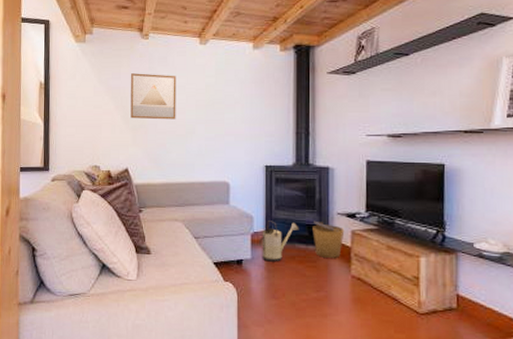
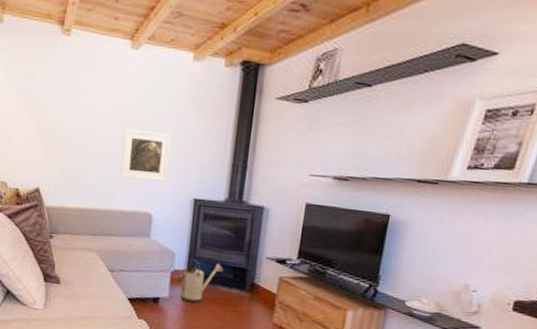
wall art: present [130,73,176,120] -> none [45,76,101,137]
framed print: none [199,110,239,153] -> present [120,129,171,182]
wooden bucket: present [312,222,345,258] -> none [237,264,272,304]

